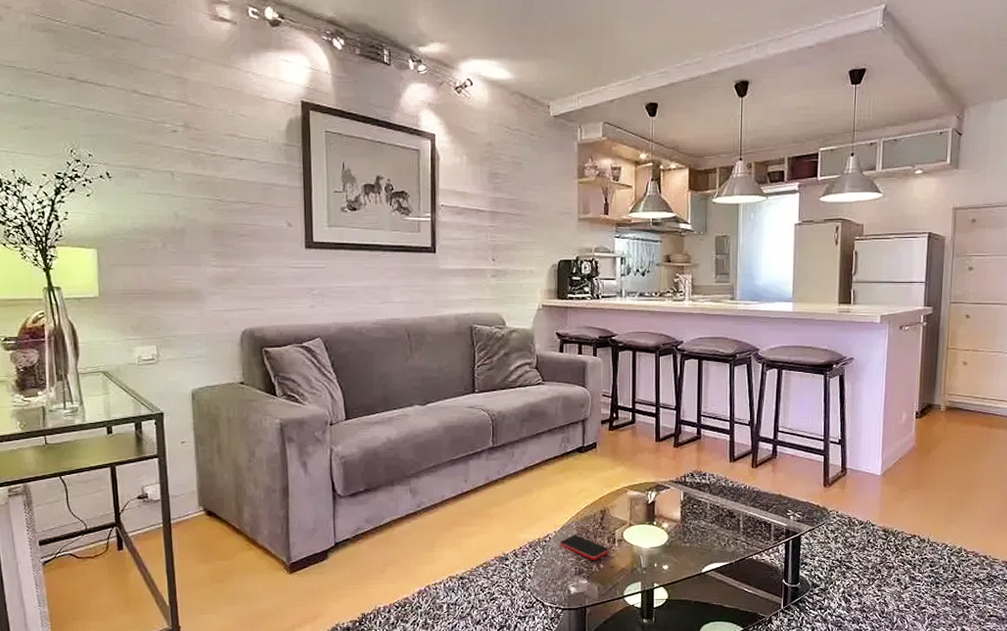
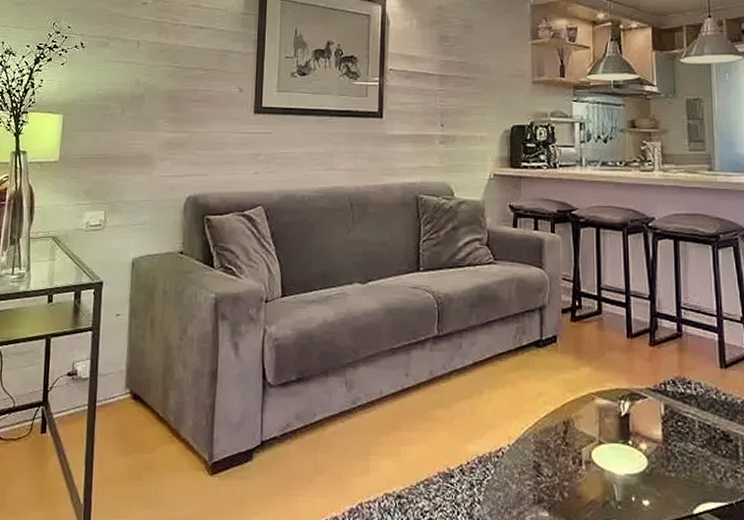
smartphone: present [559,535,610,561] -> none [514,450,576,487]

